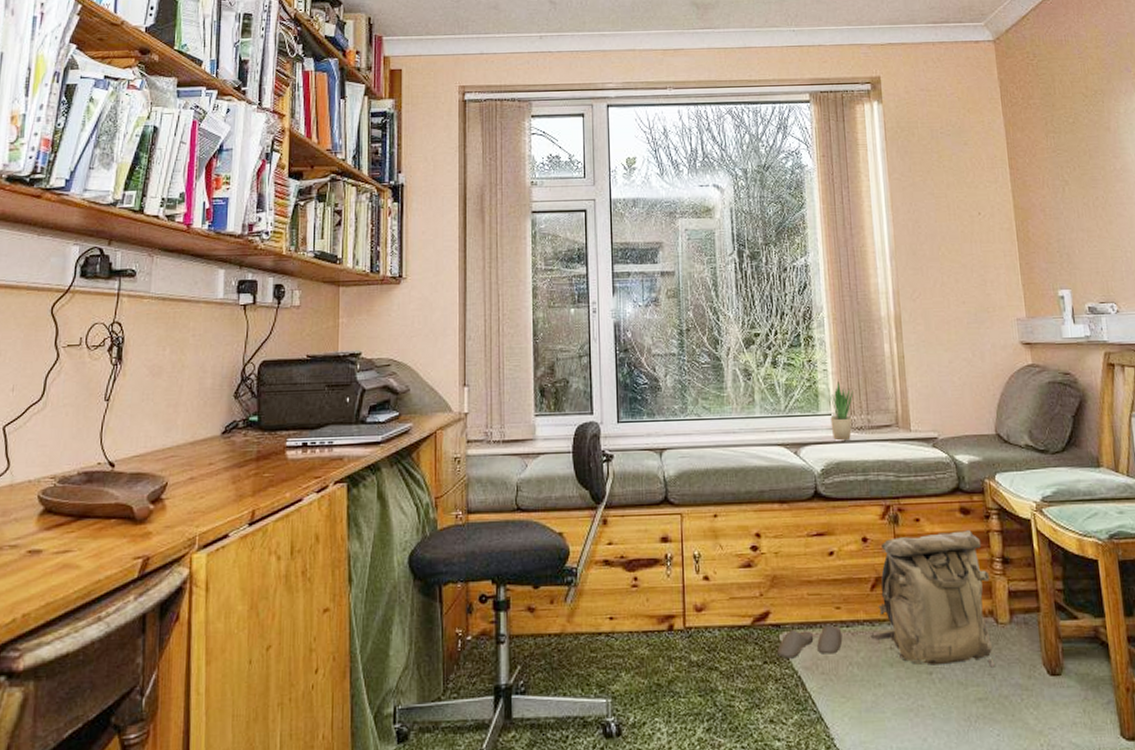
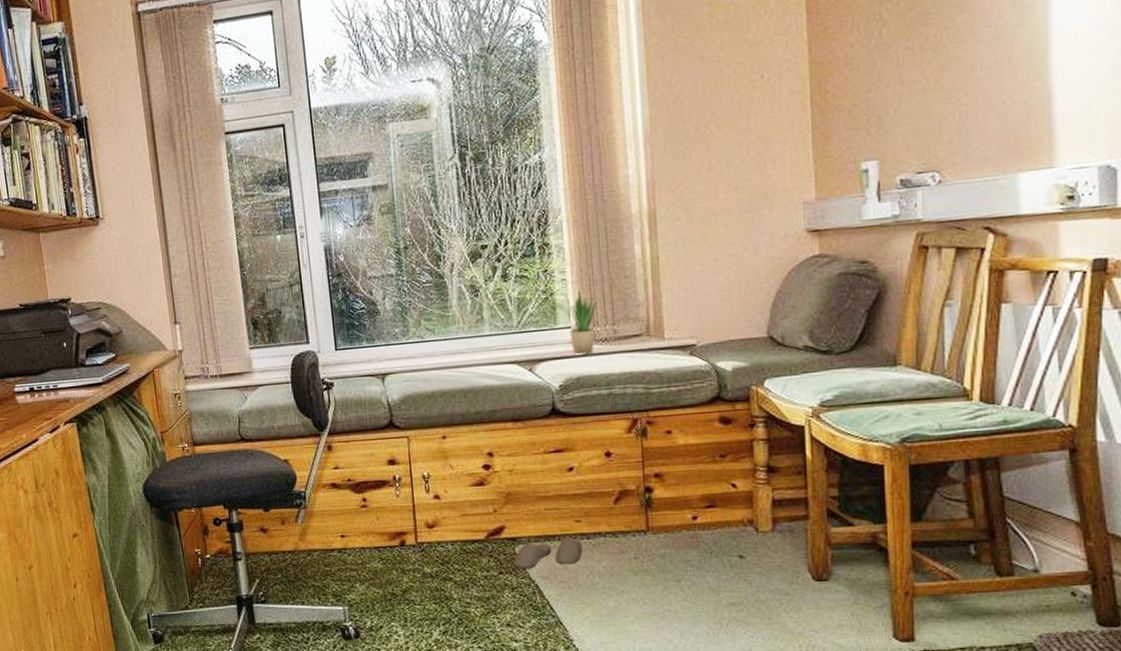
backpack: present [867,530,995,668] -> none [609,440,752,575]

